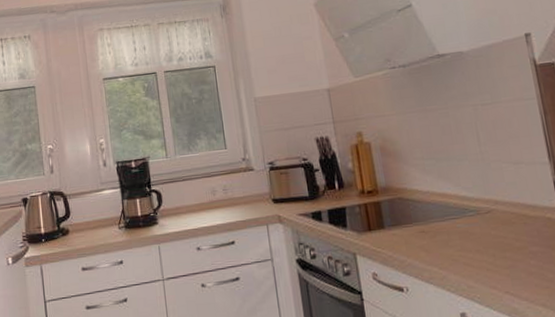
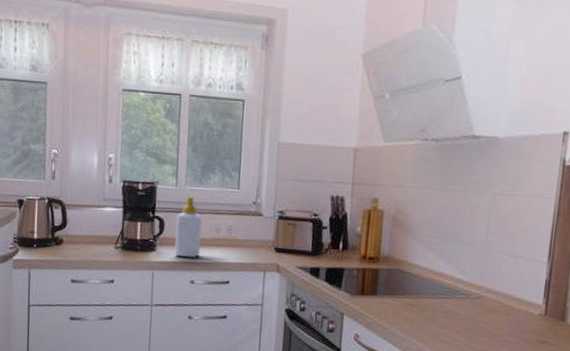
soap bottle: none [172,164,201,225] -> present [174,196,202,257]

